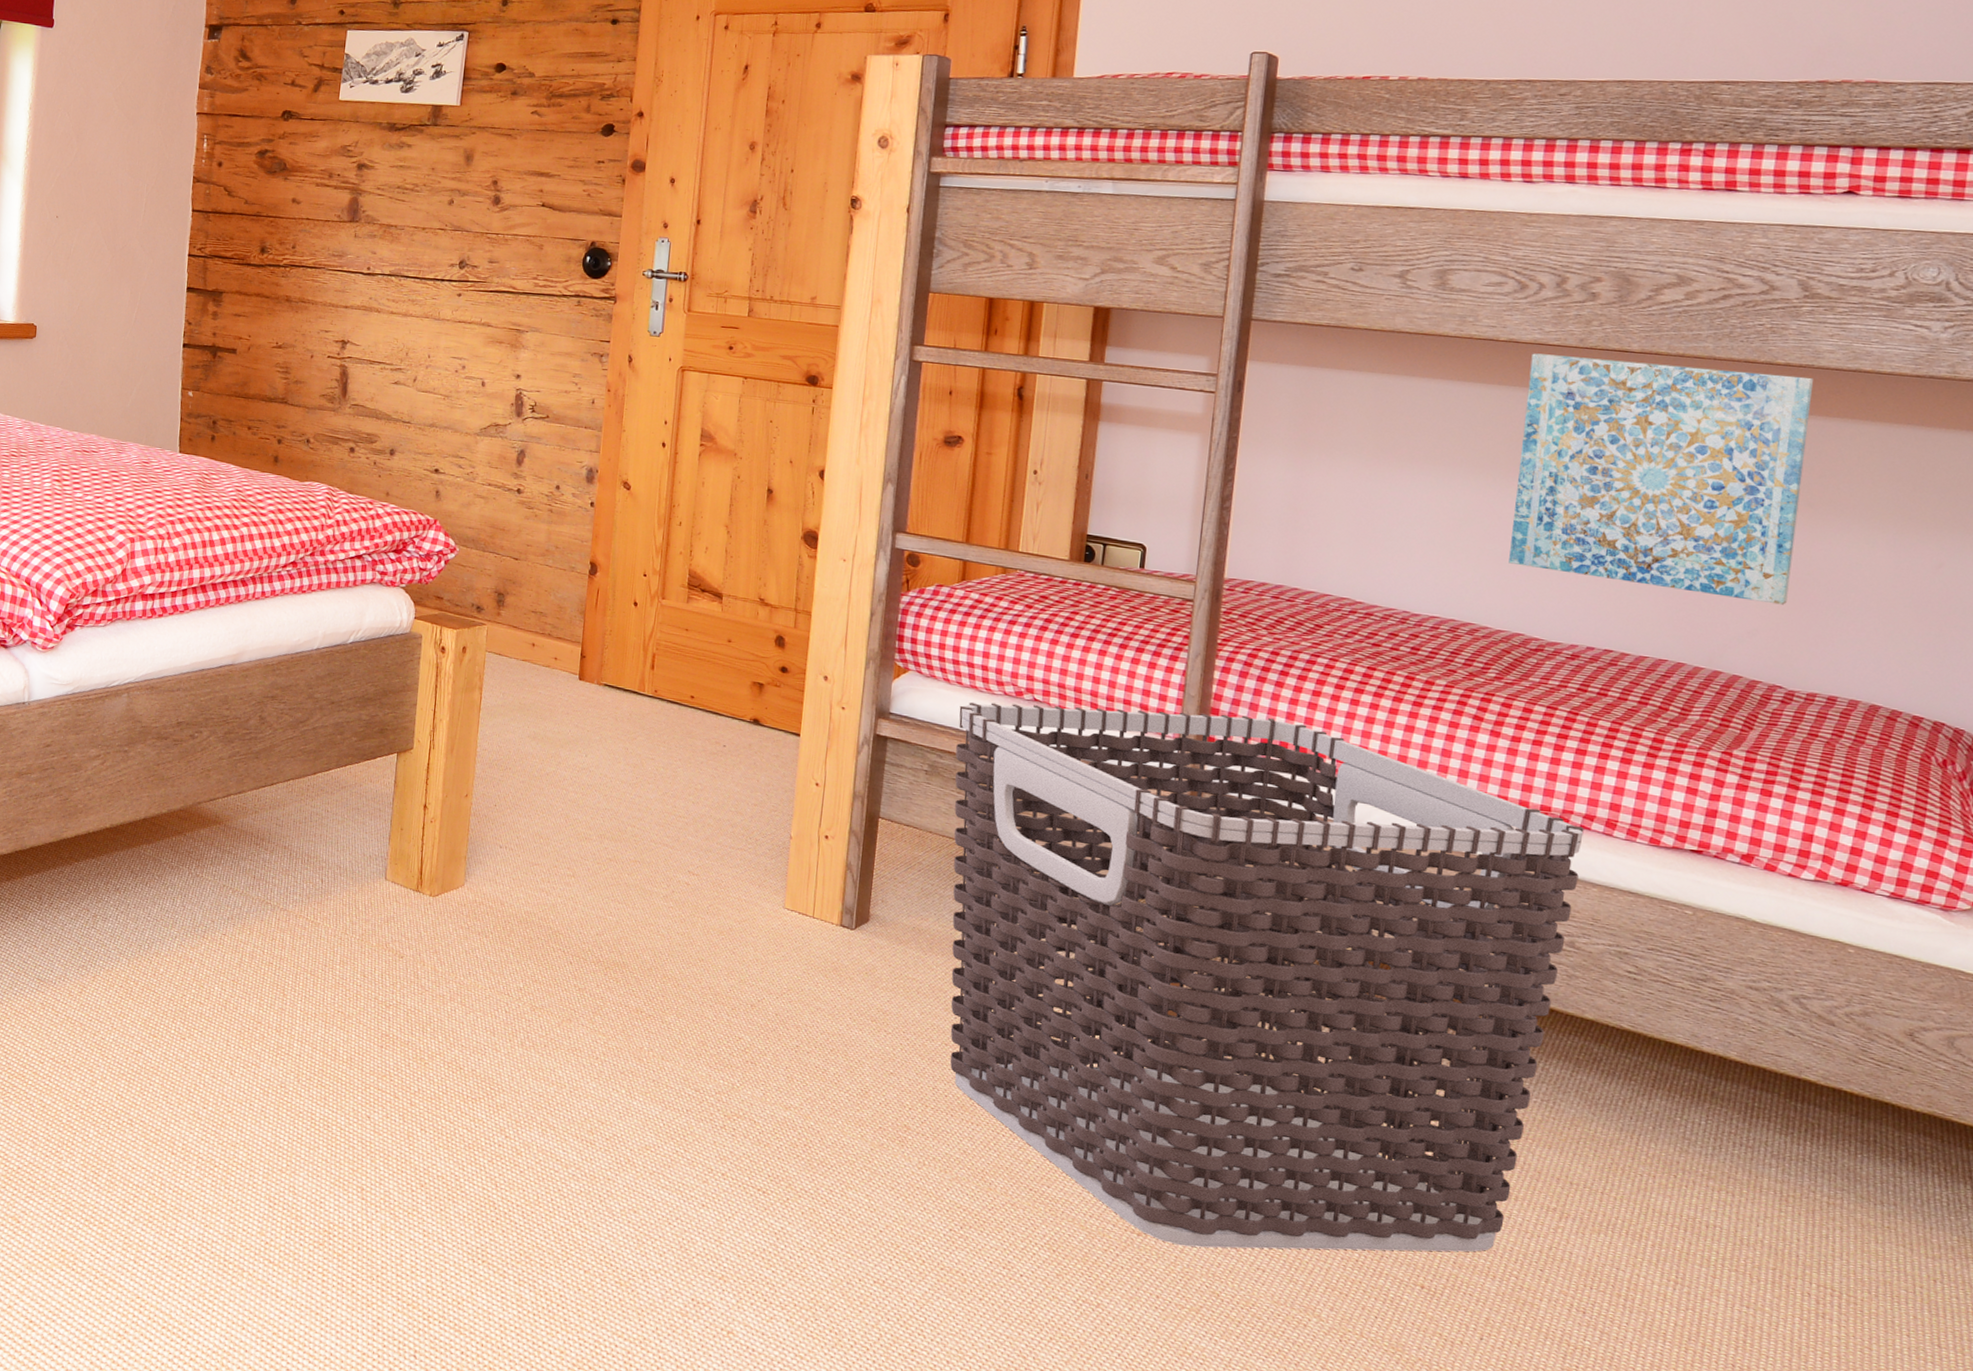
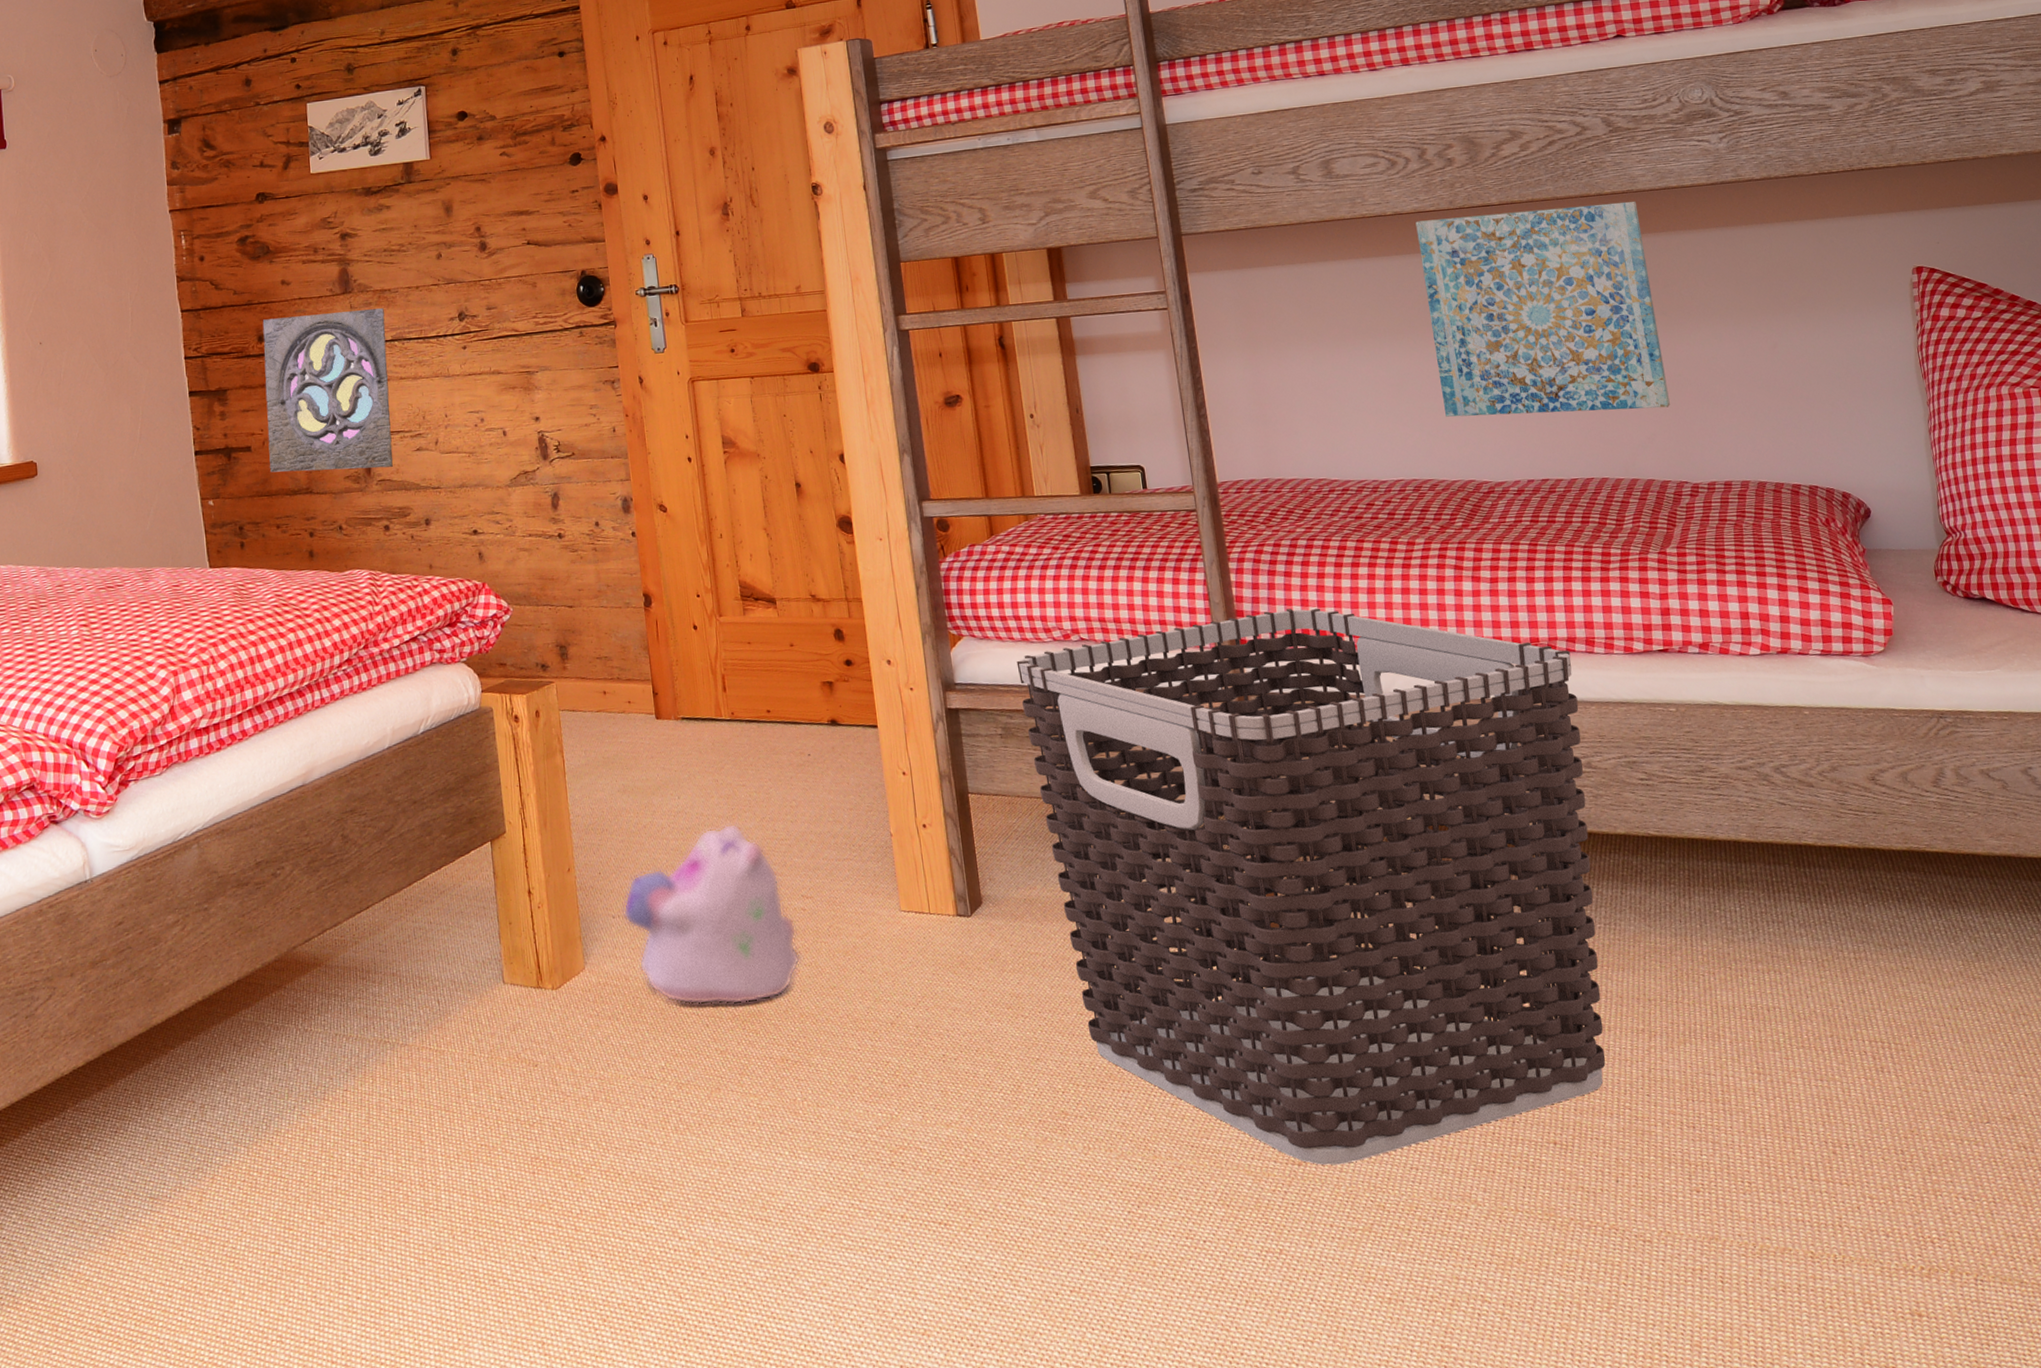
wall ornament: none [250,232,387,394] -> present [262,308,393,473]
plush toy: none [510,790,677,955] -> present [622,823,801,1005]

